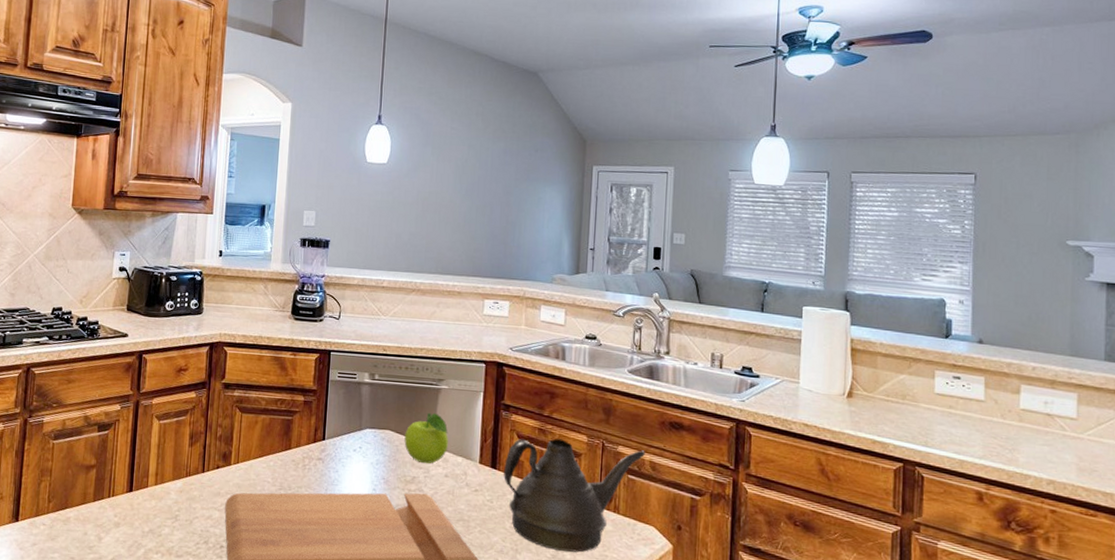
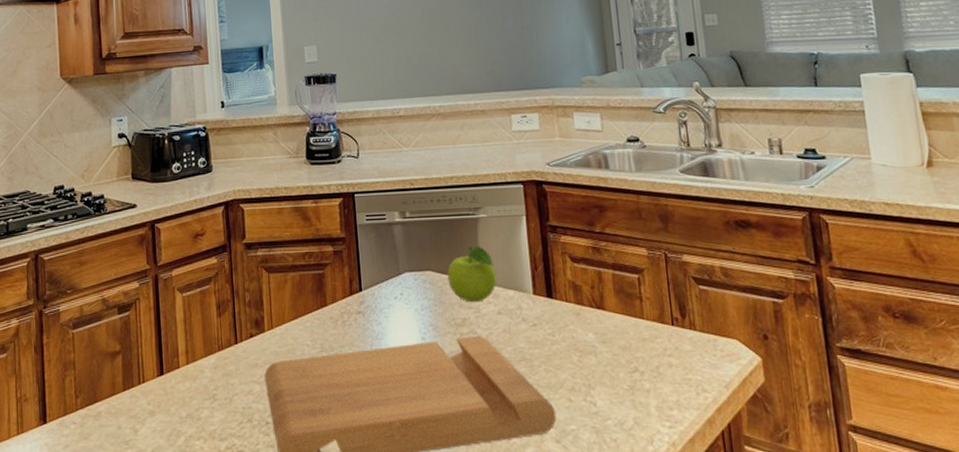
teapot: present [504,438,646,553] -> none [561,255,715,380]

